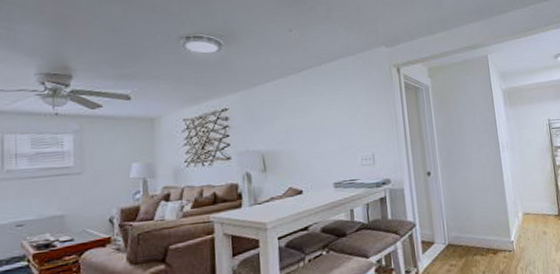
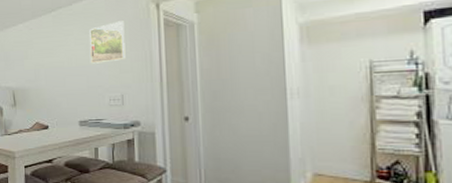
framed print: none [339,82,374,124] -> present [89,21,126,64]

